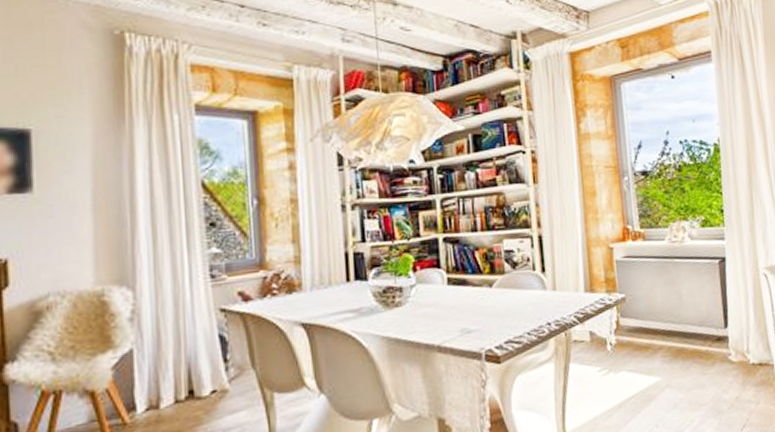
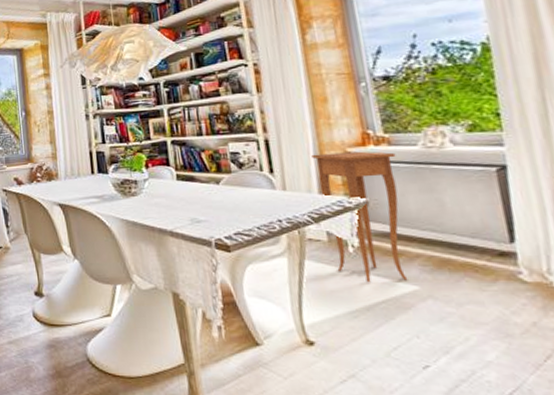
side table: none [580,246,652,380] -> present [311,151,408,283]

